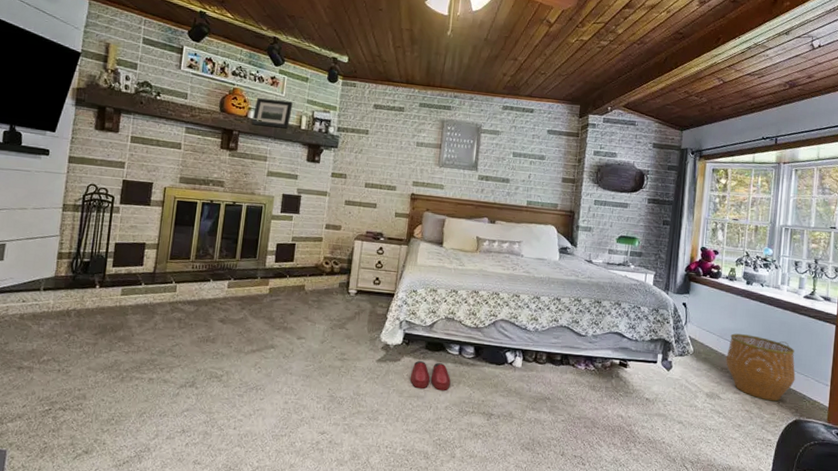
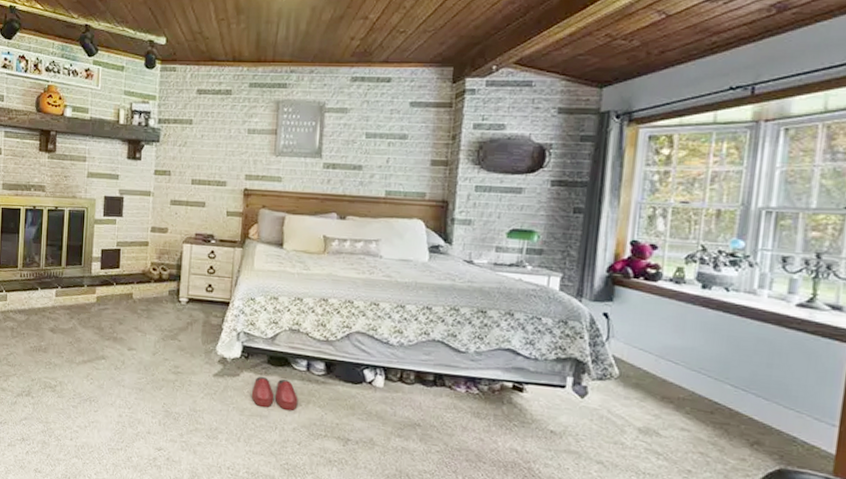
picture frame: present [251,98,293,129] -> none [68,94,109,125]
basket: present [725,333,796,402] -> none [667,353,781,444]

